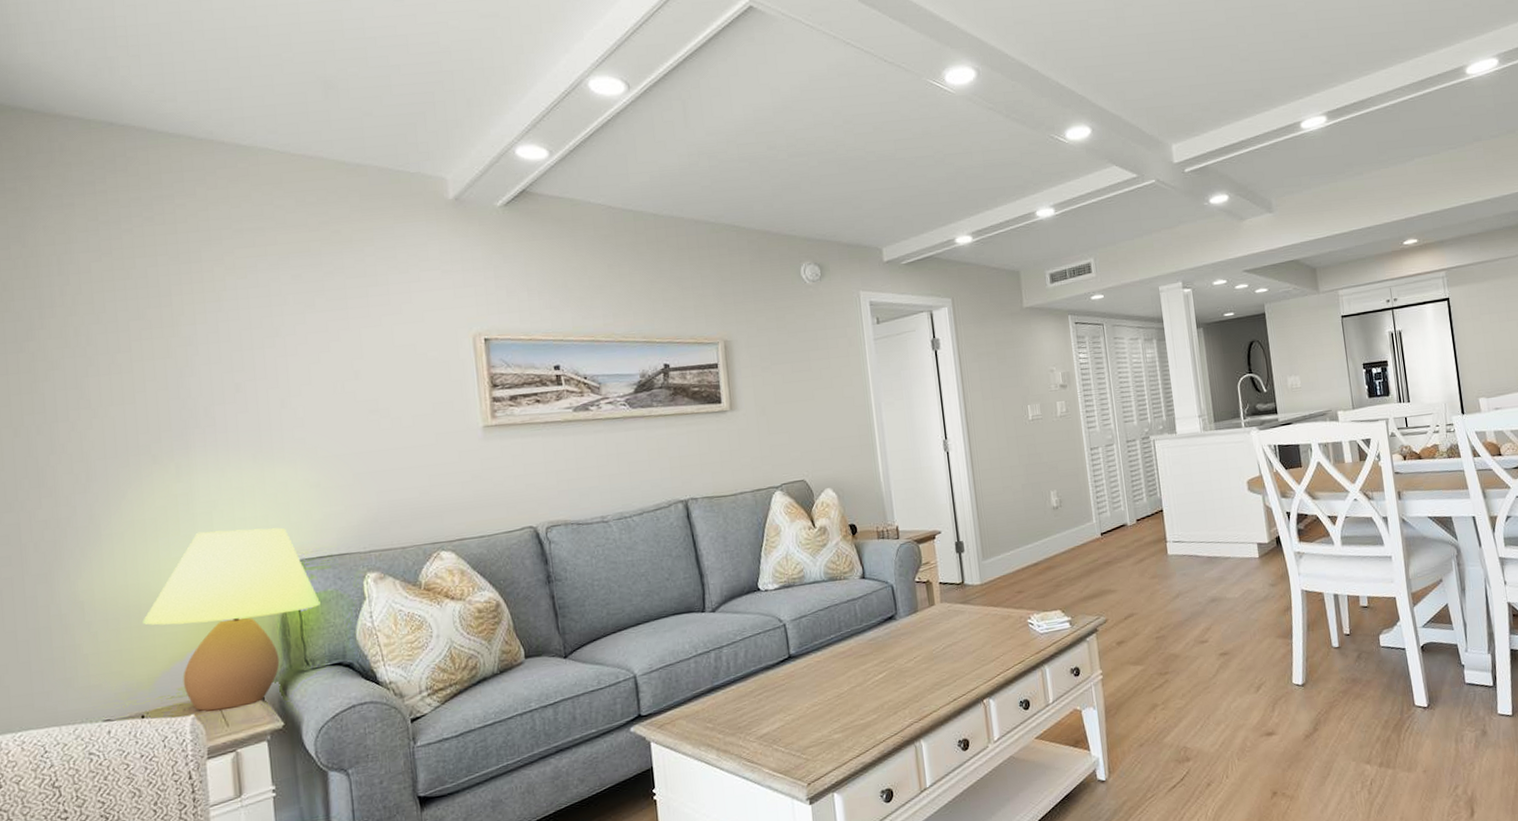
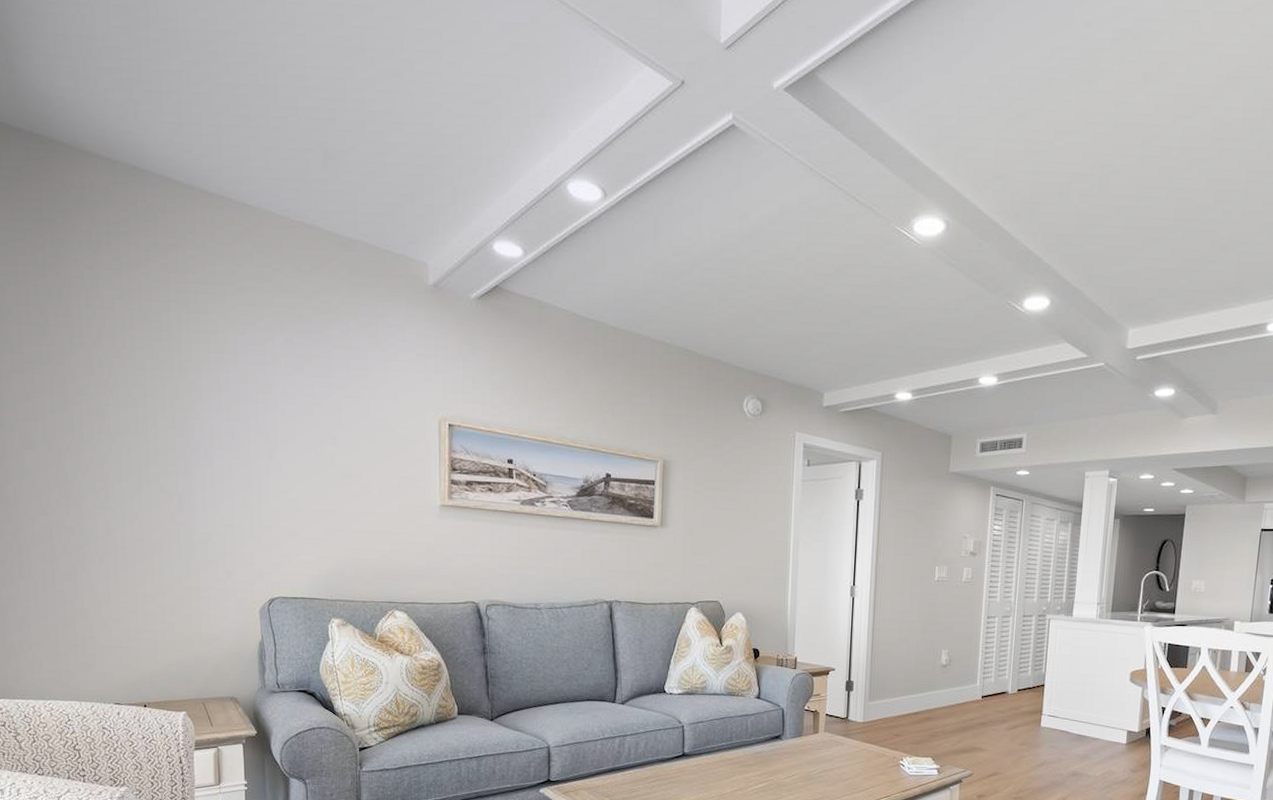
table lamp: present [142,527,320,712] -> none [147,558,292,712]

